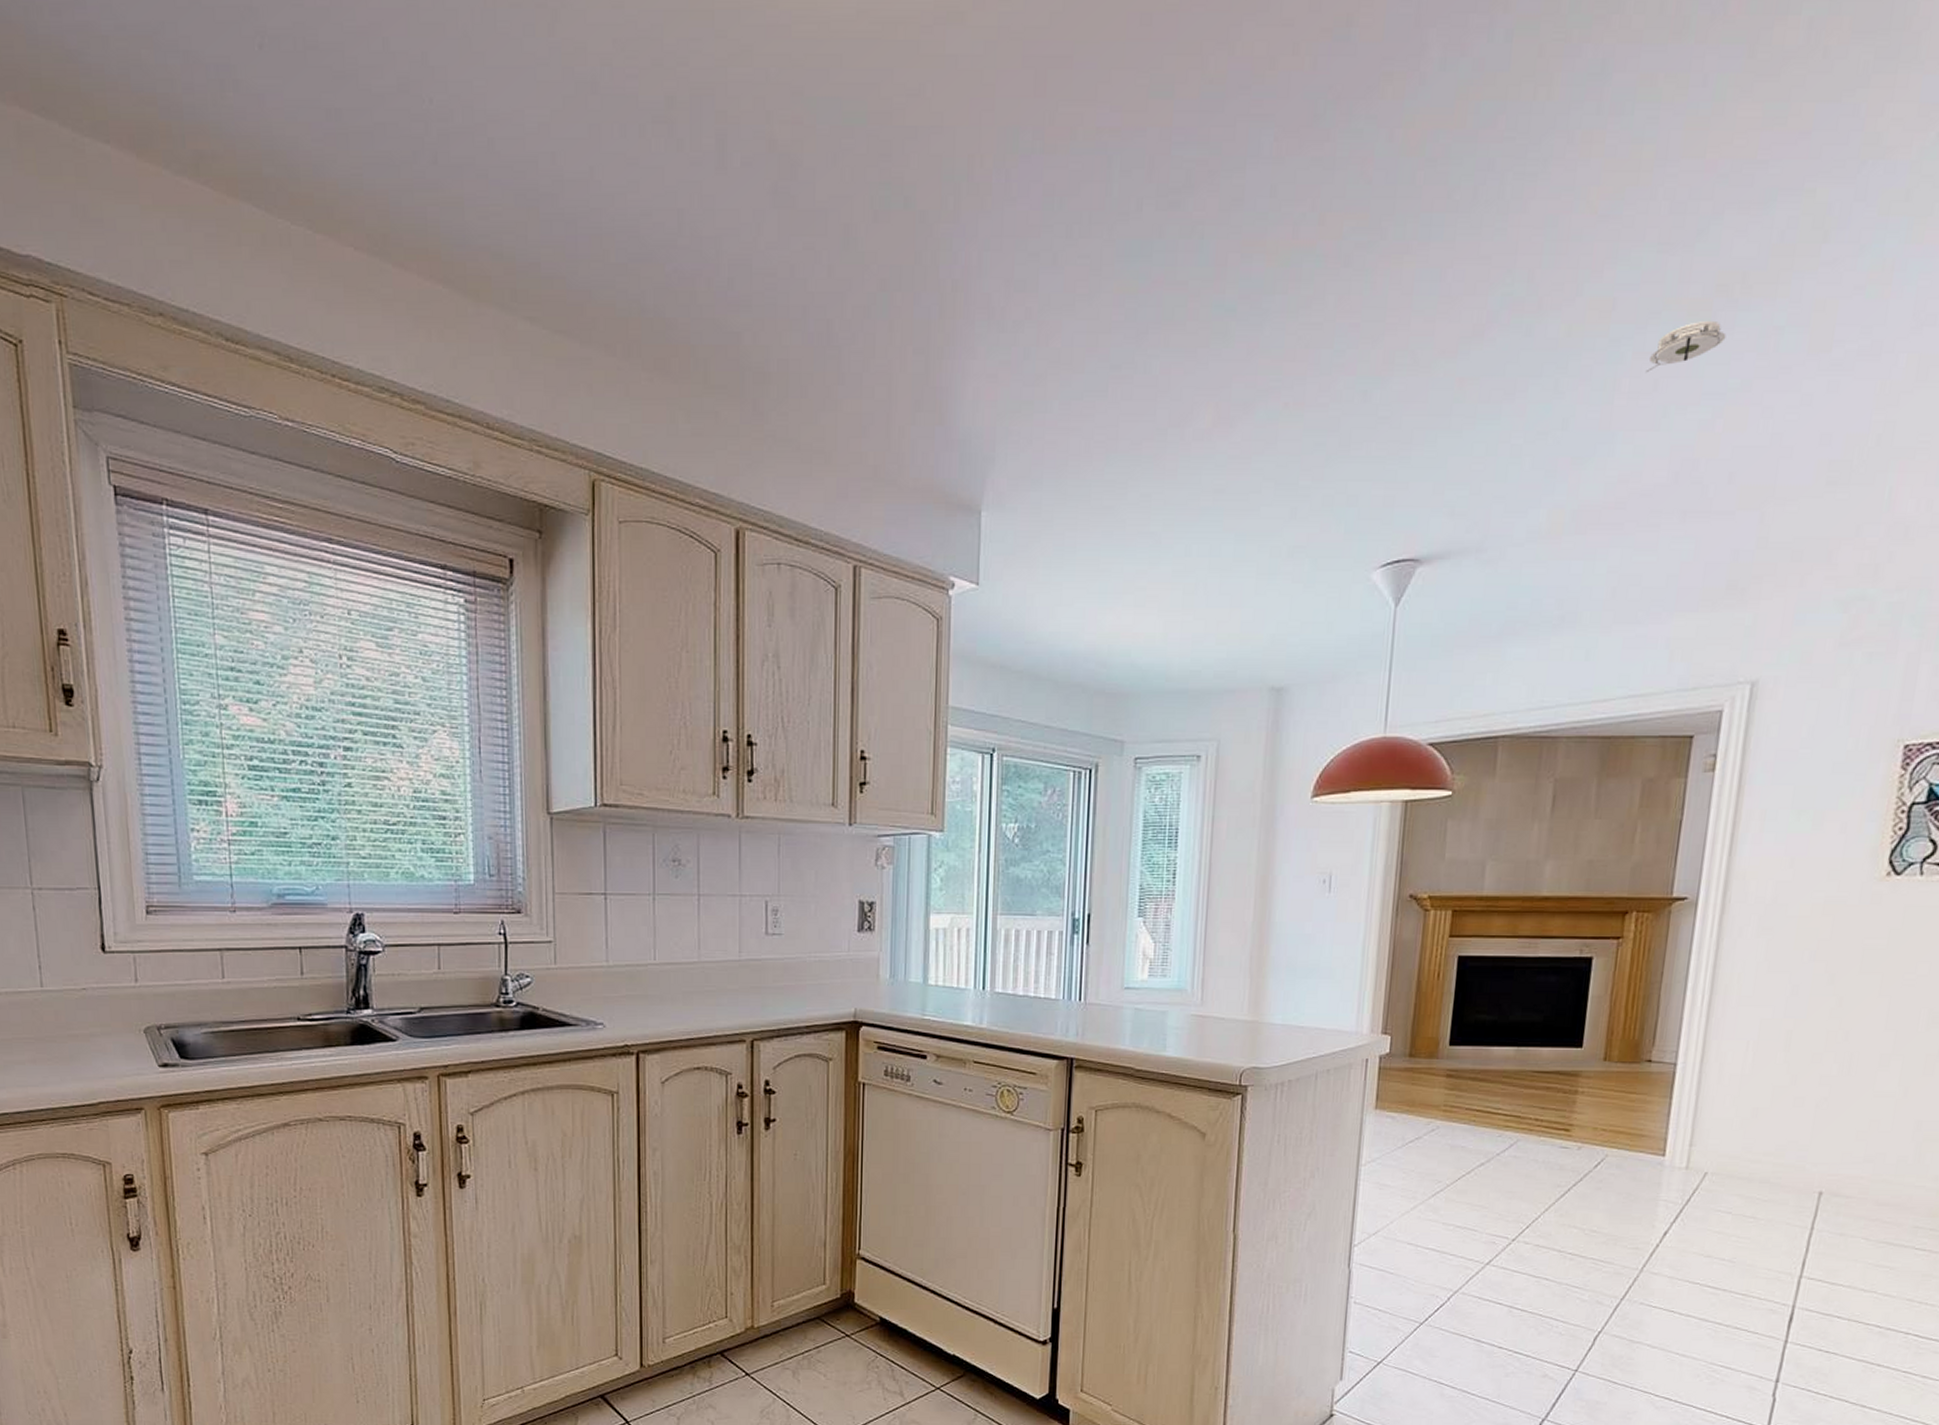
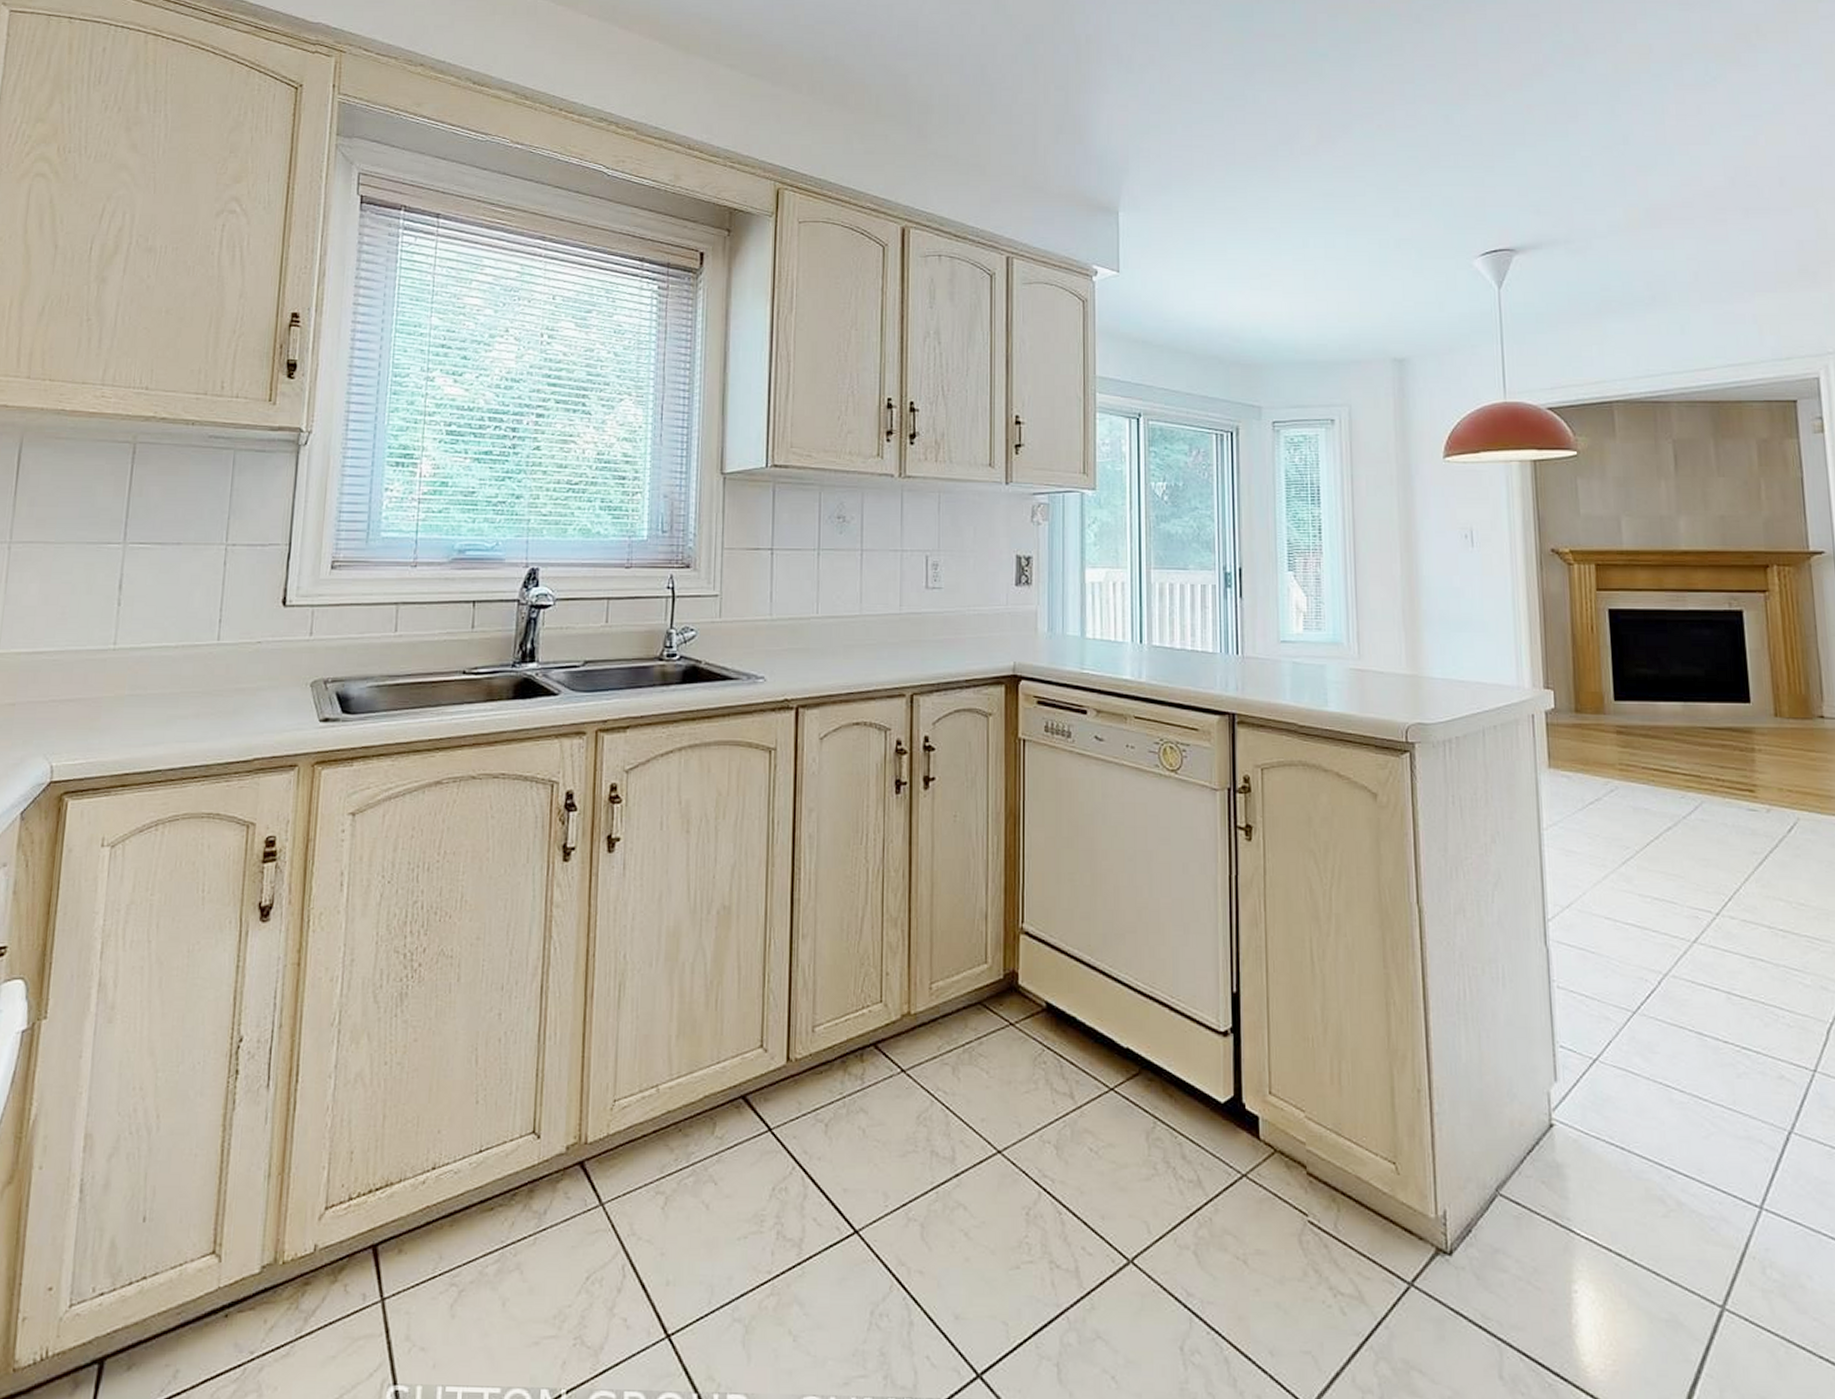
smoke detector: present [1645,320,1727,373] -> none [1688,60,1752,100]

